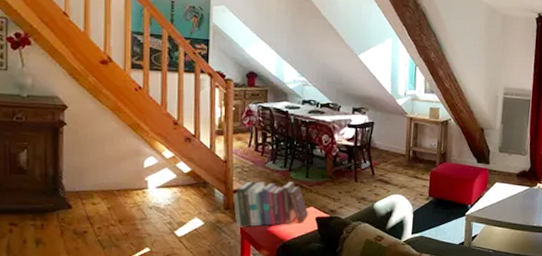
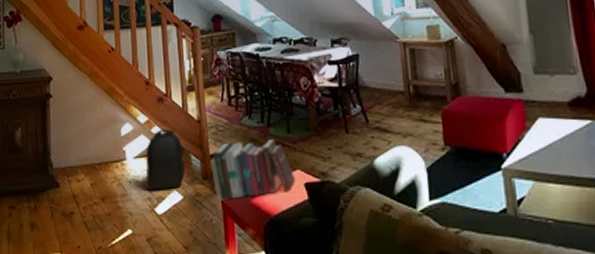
backpack: none [168,165,208,216] -> present [146,129,185,190]

